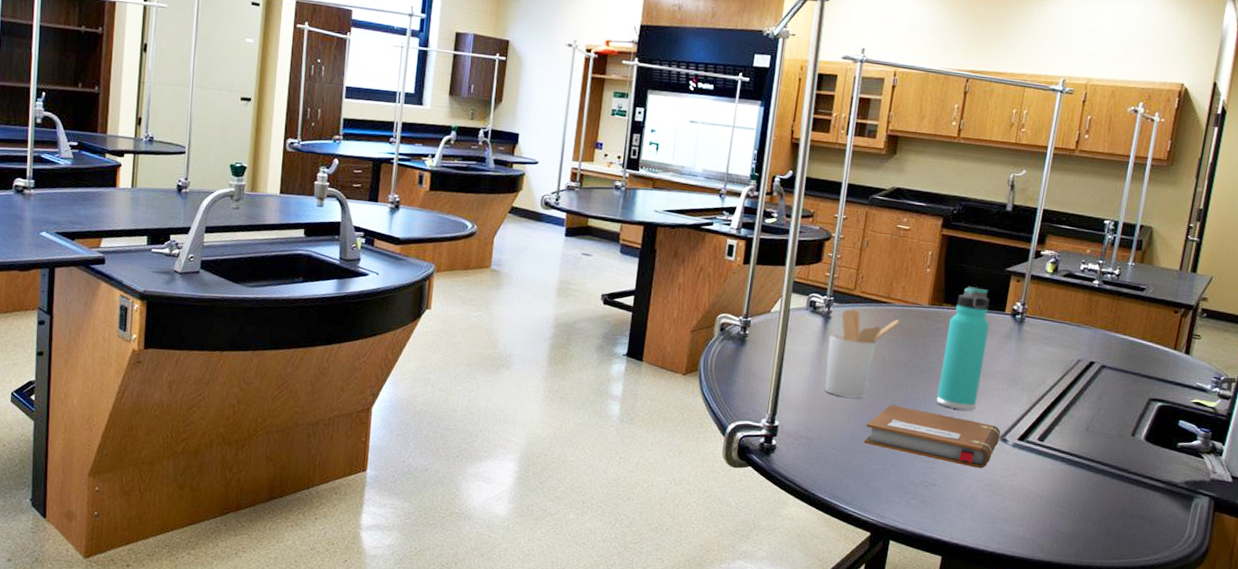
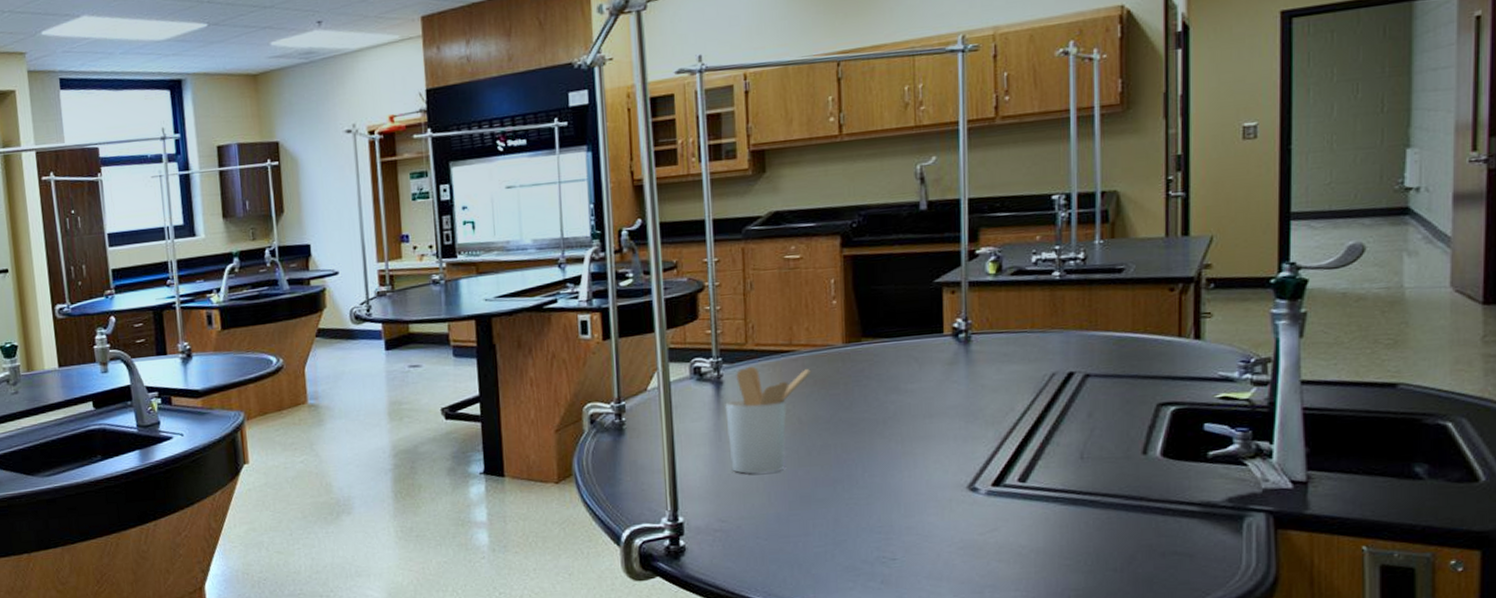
notebook: present [864,405,1001,468] -> none [793,472,968,530]
thermos bottle: present [936,285,990,410] -> none [874,310,929,463]

